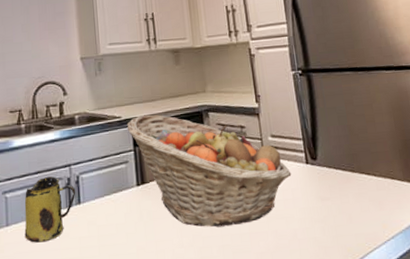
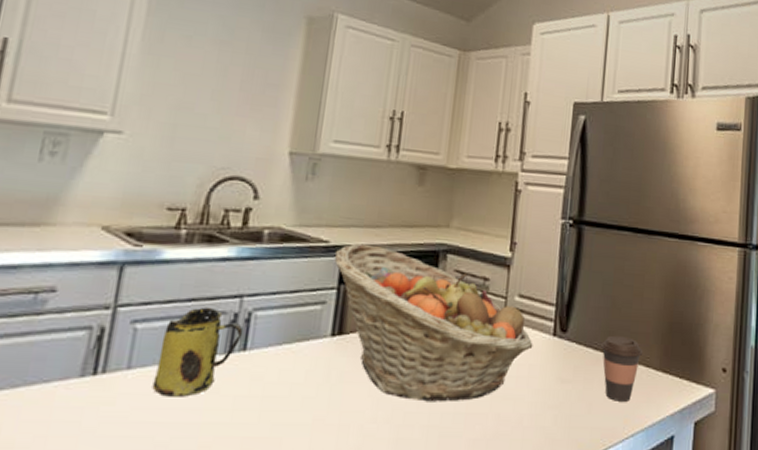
coffee cup: none [347,156,387,211] -> present [600,335,643,401]

